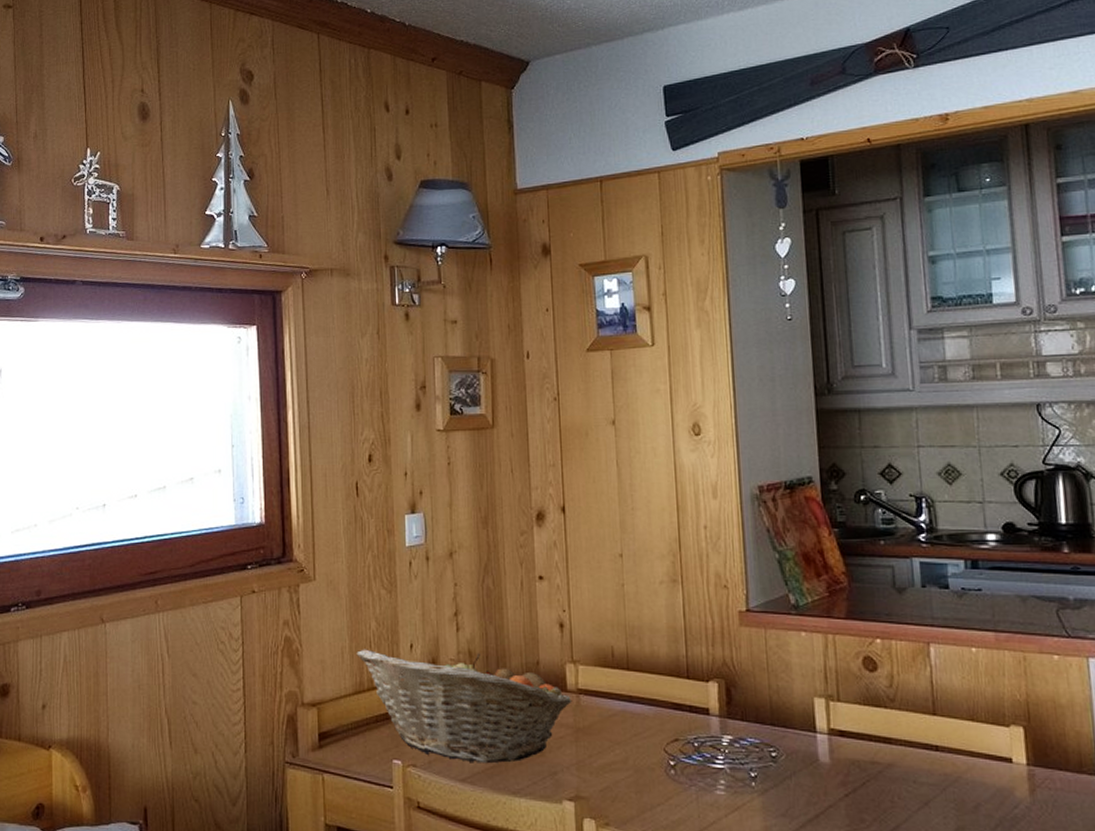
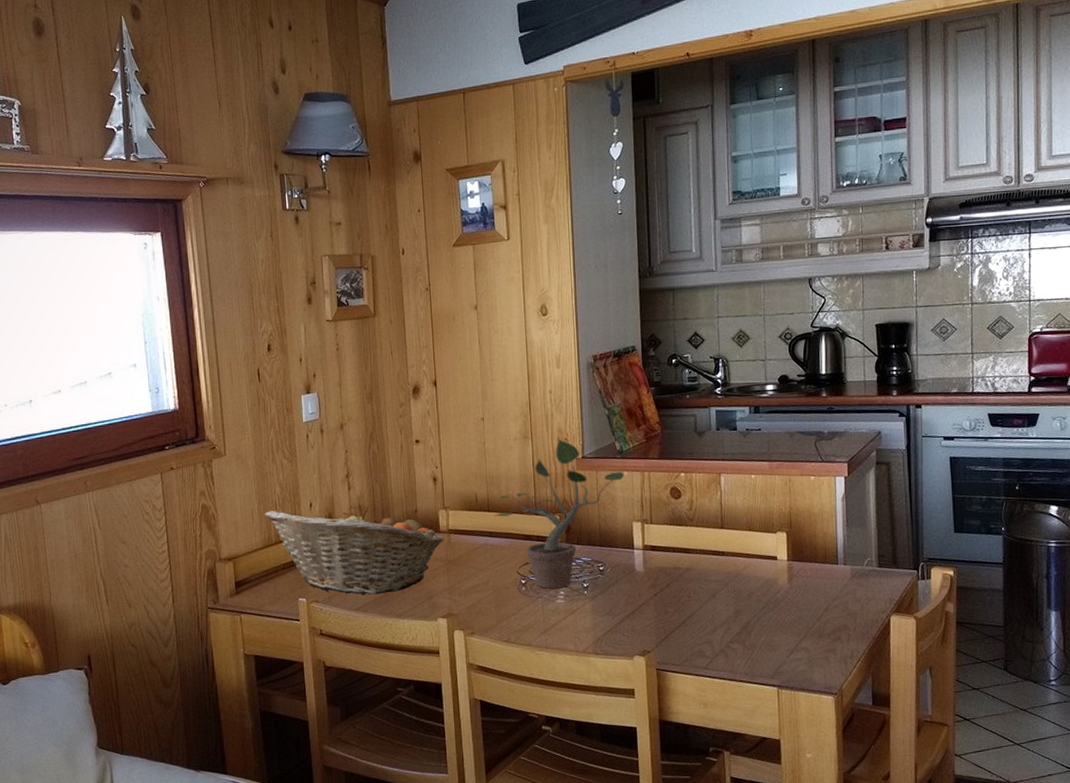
potted plant: none [634,584,802,775] -> present [493,438,625,589]

